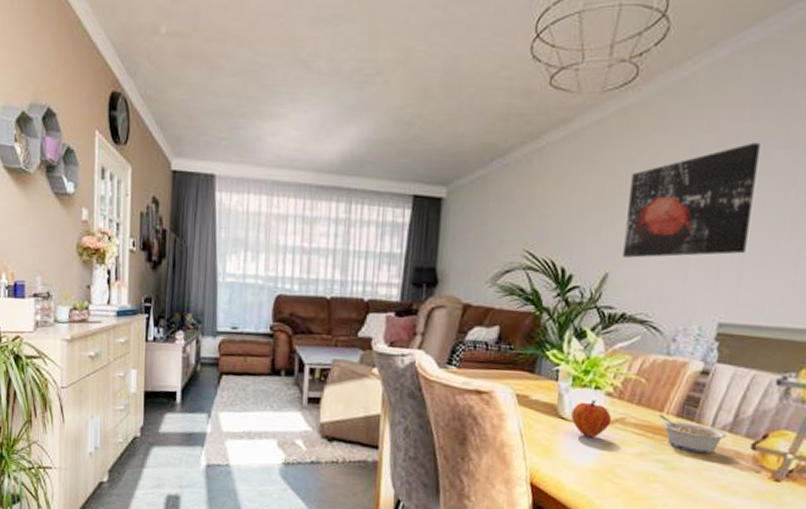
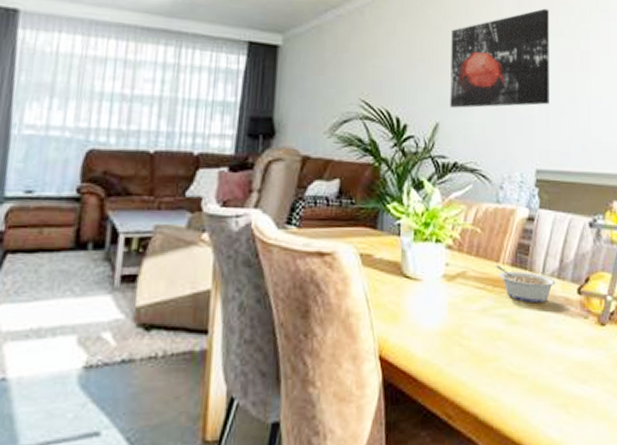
fruit: present [571,400,612,438] -> none [415,254,454,296]

